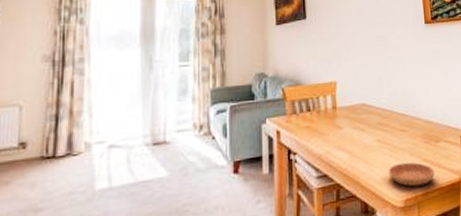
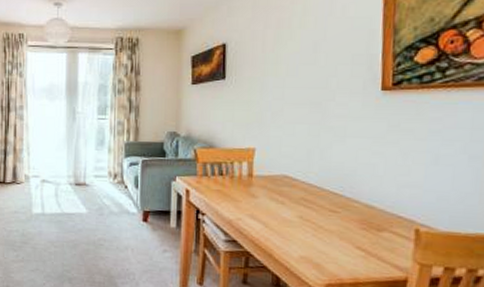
saucer: present [388,162,435,187] -> none [308,245,371,275]

